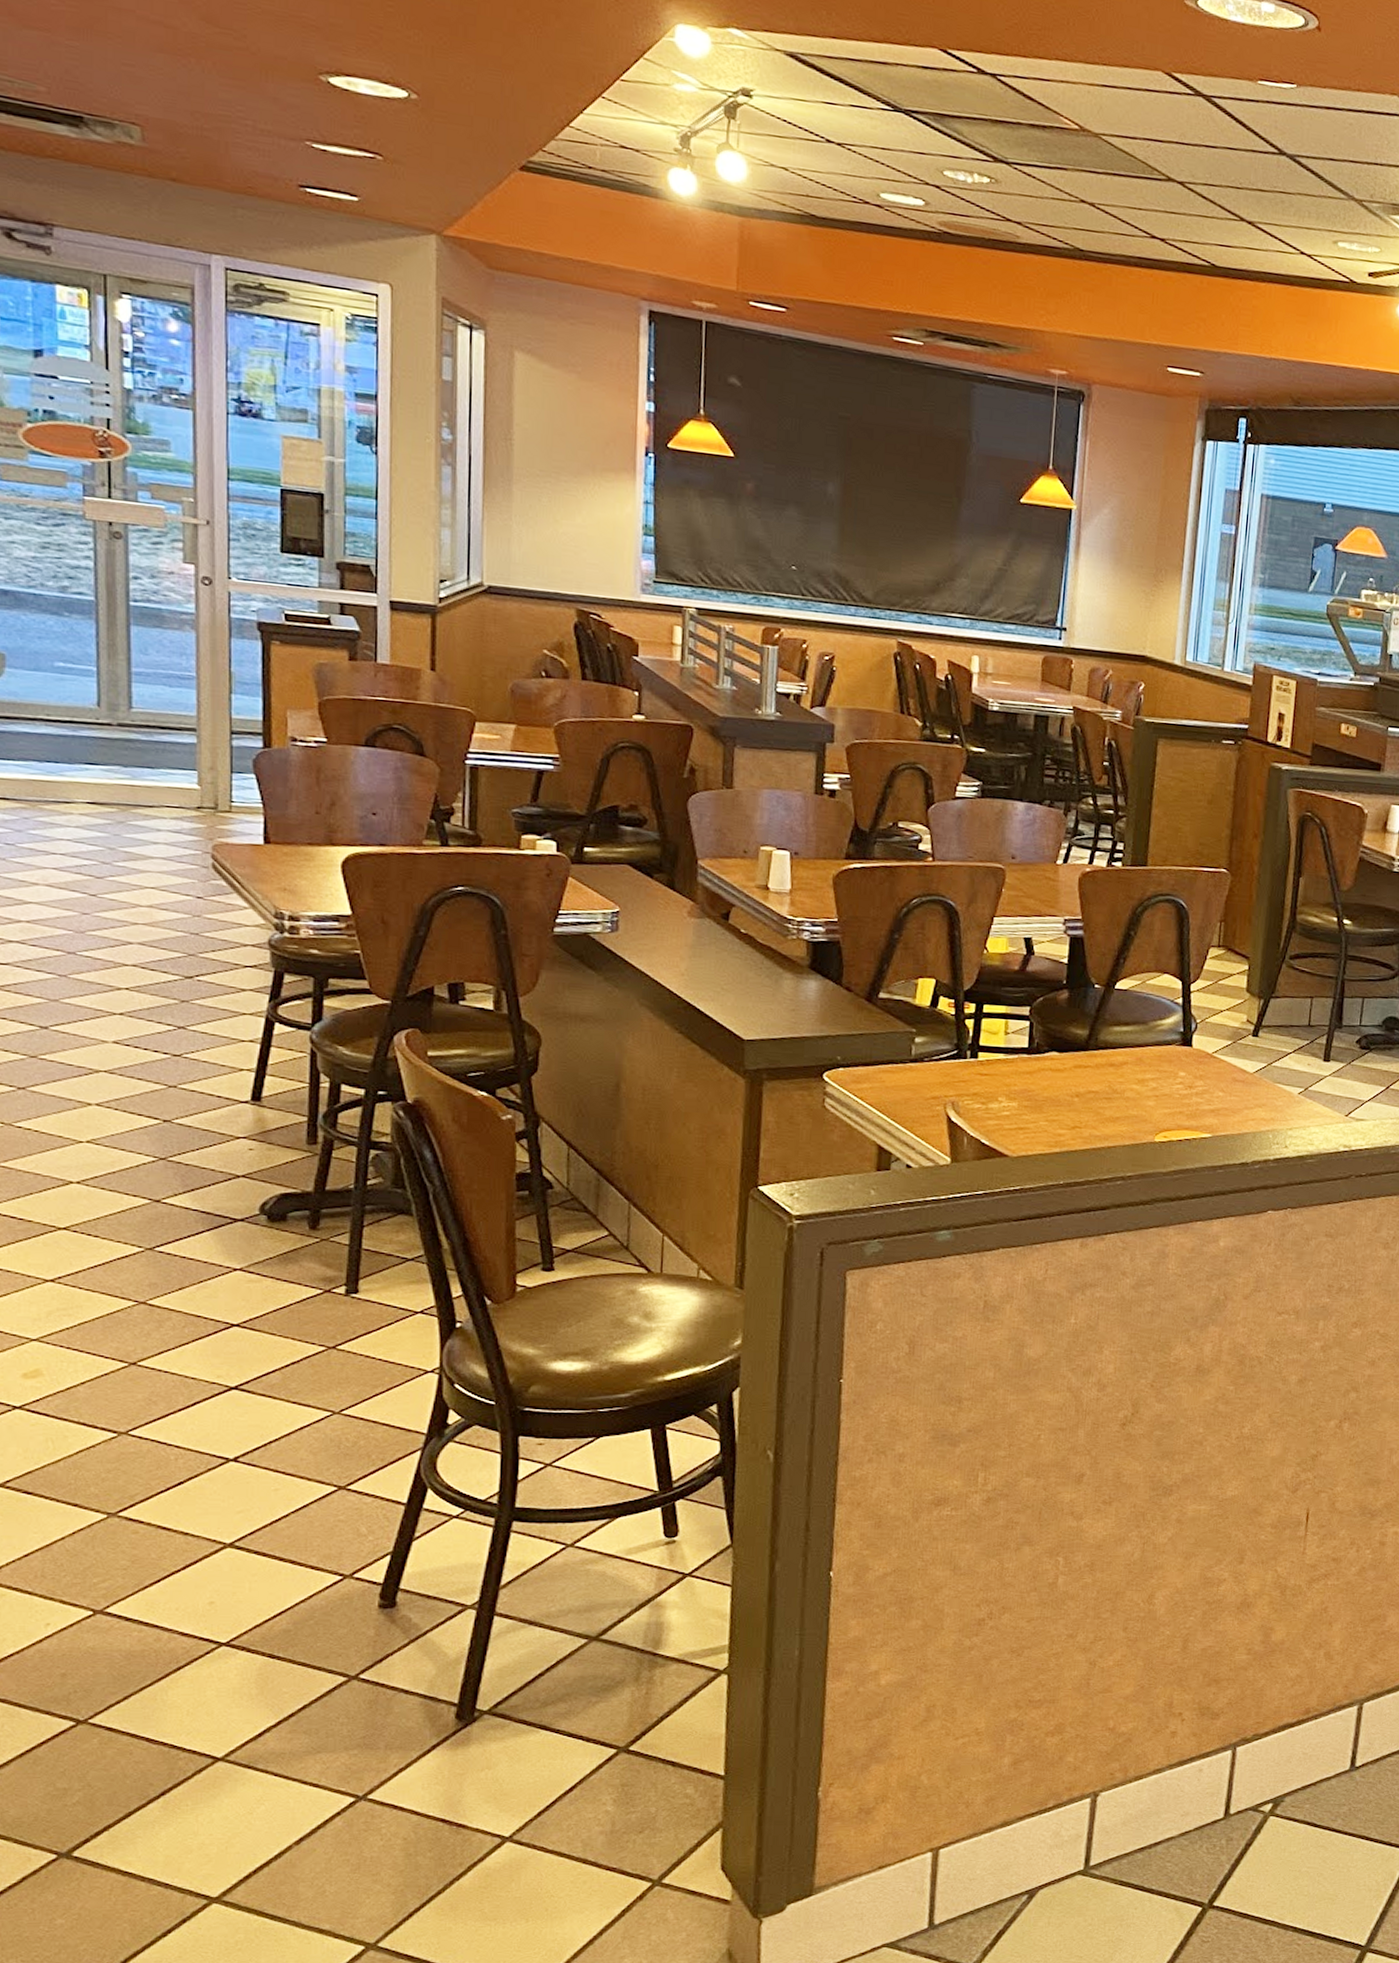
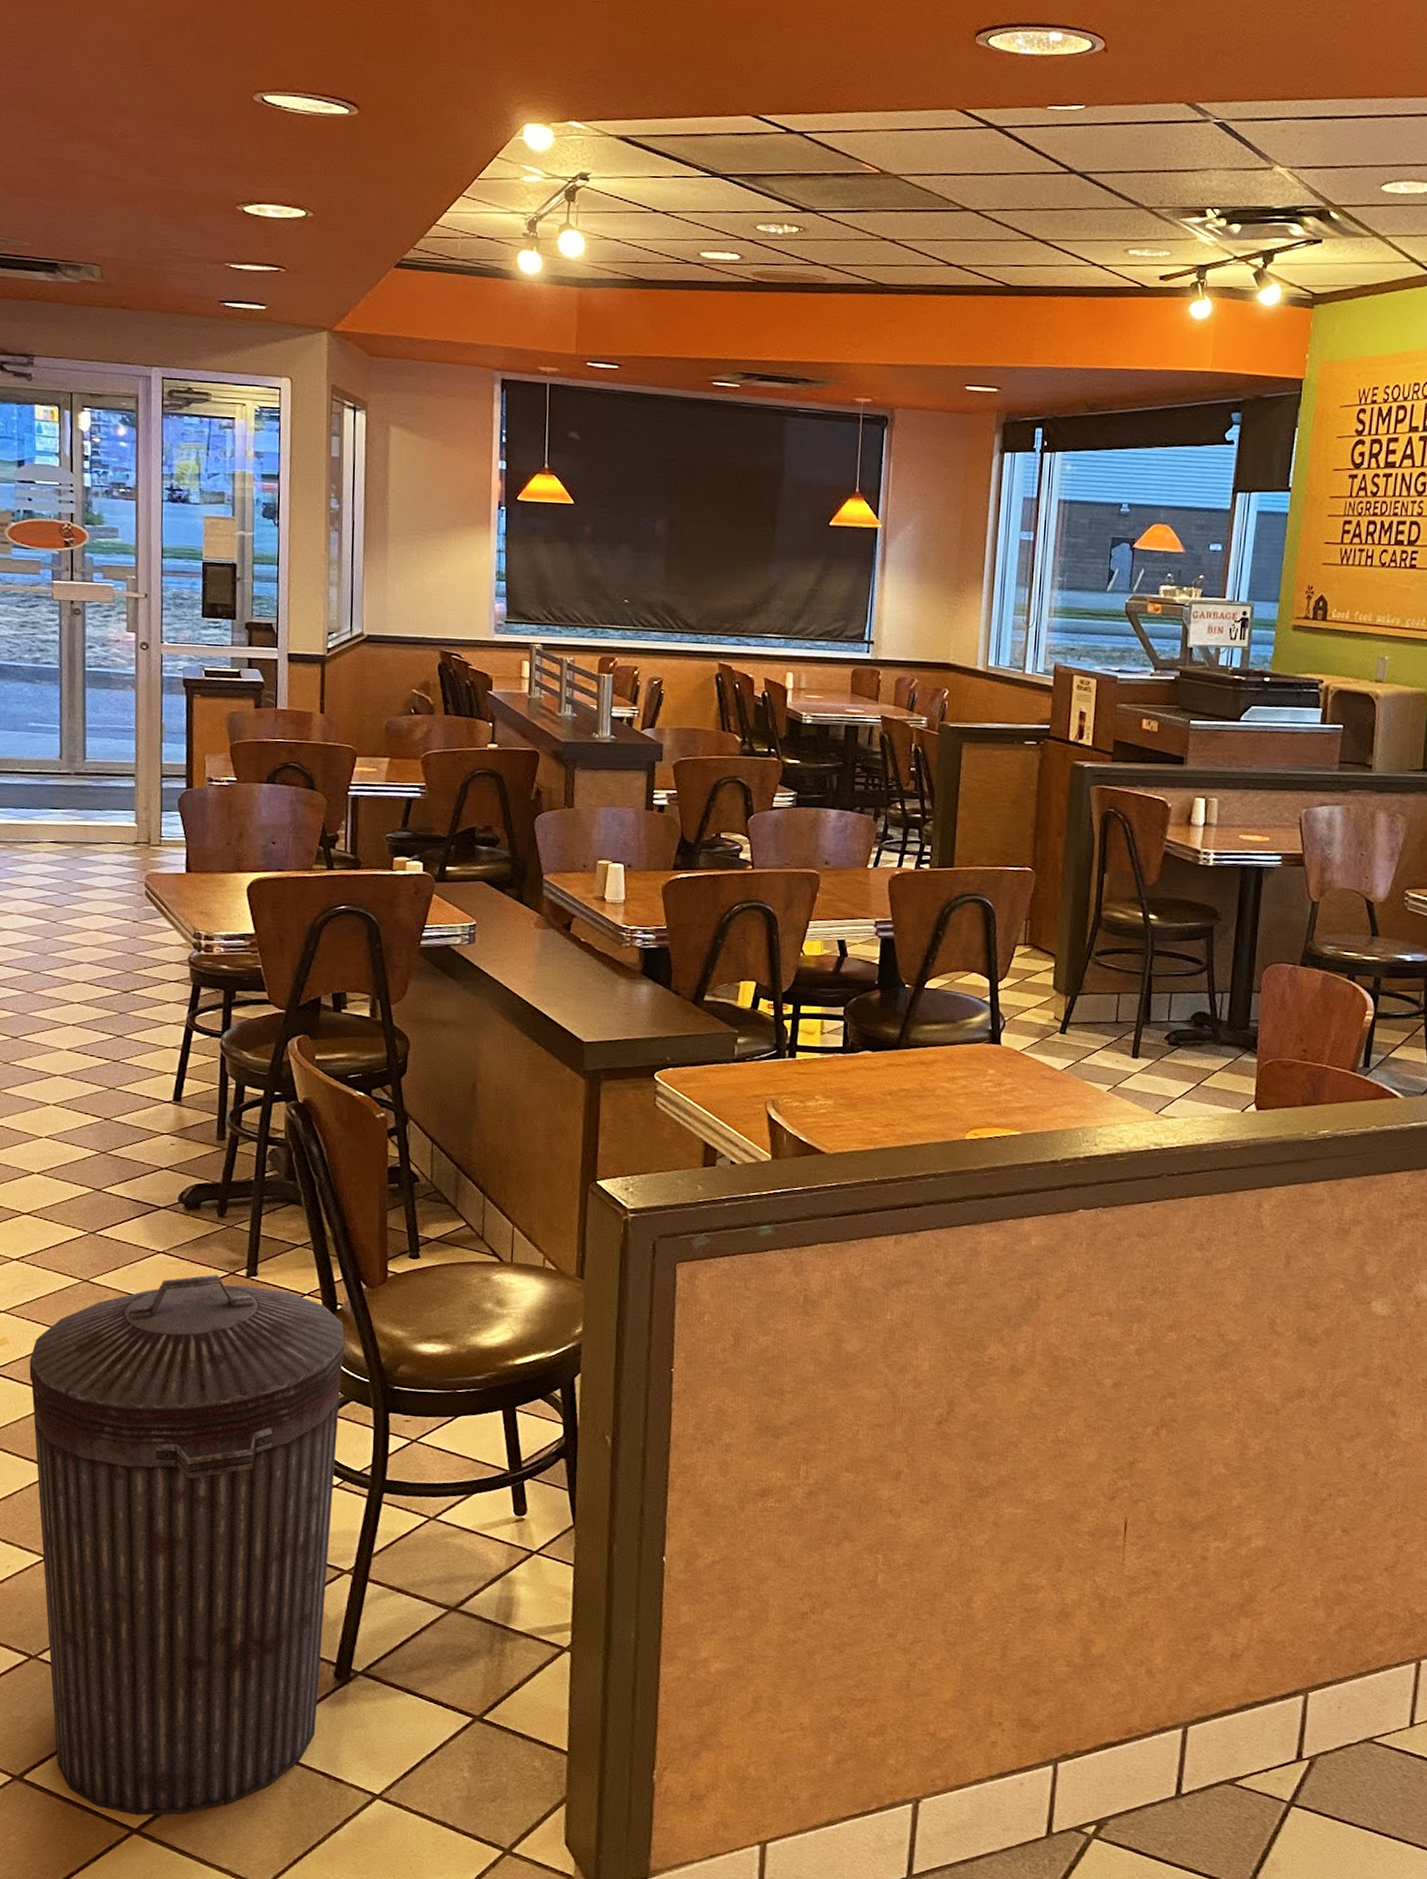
trash can: none [70,1292,465,1884] -> present [29,1274,345,1816]

